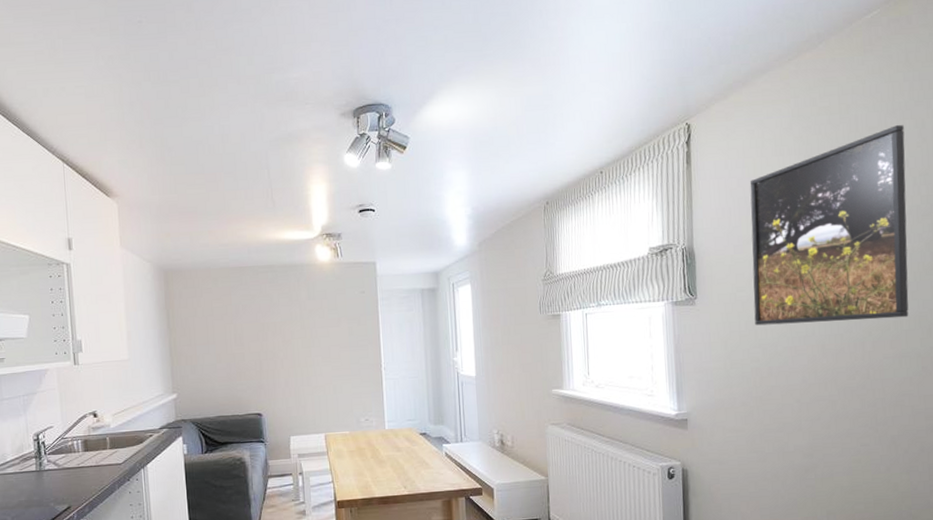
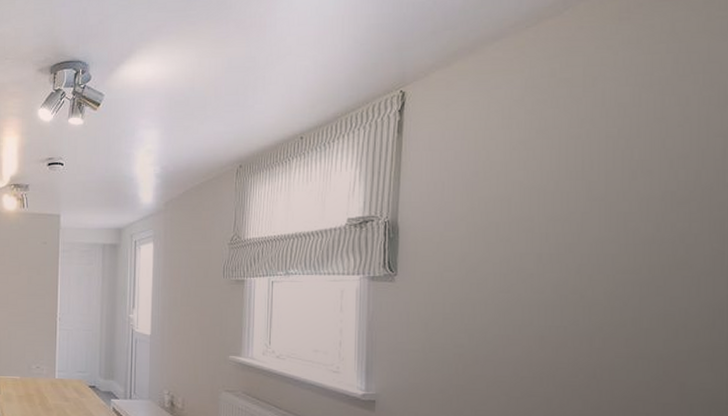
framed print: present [749,125,909,326] -> none [462,101,663,315]

